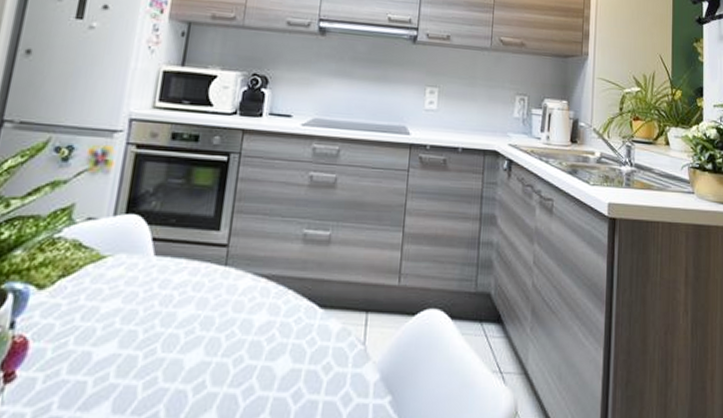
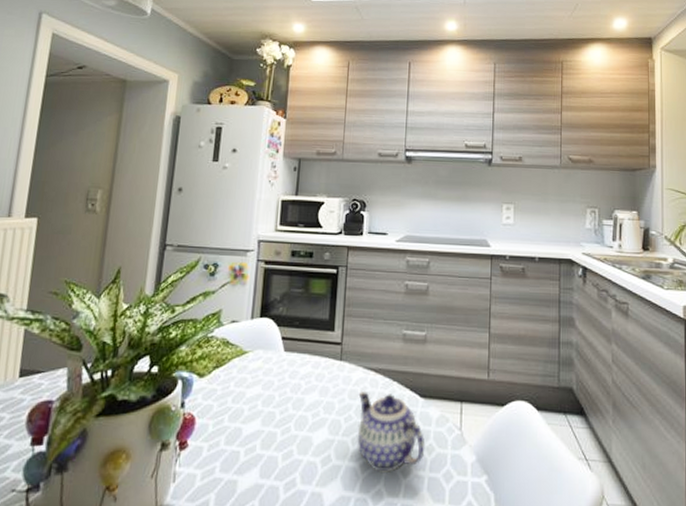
teapot: none [239,301,322,398] -> present [357,390,425,472]

